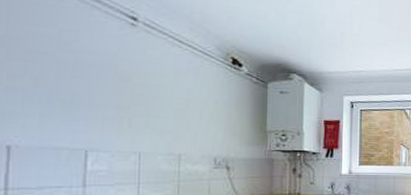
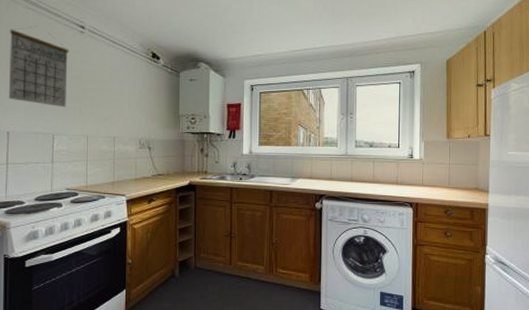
calendar: none [9,8,113,117] -> present [8,27,69,108]

